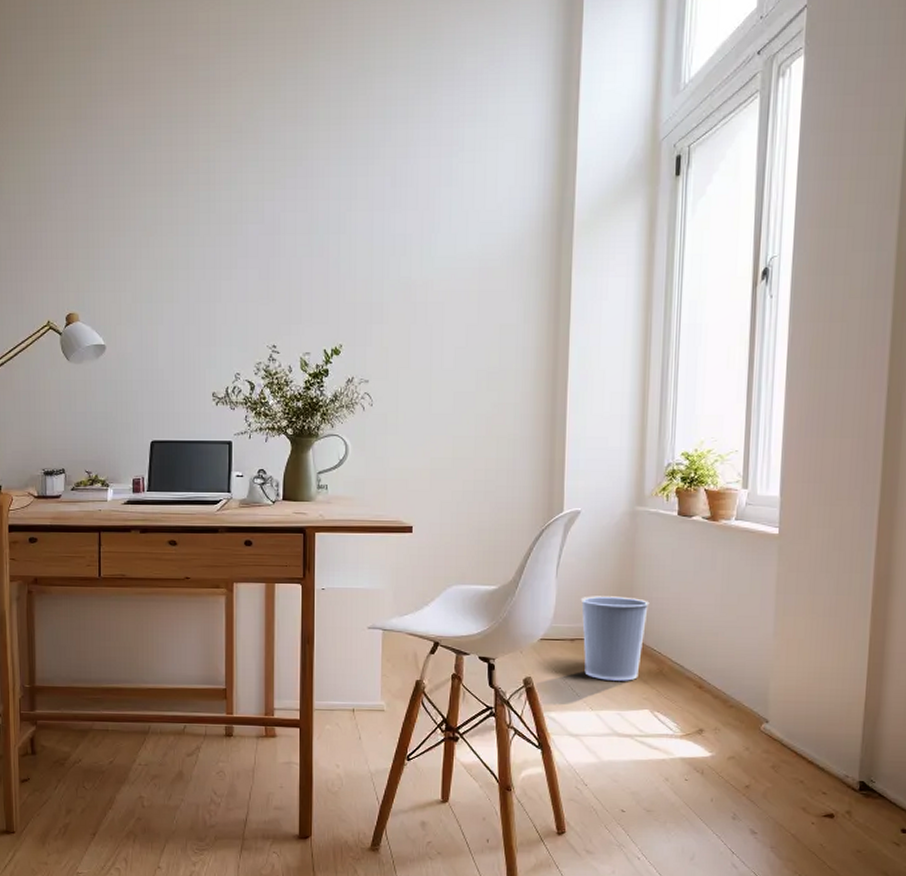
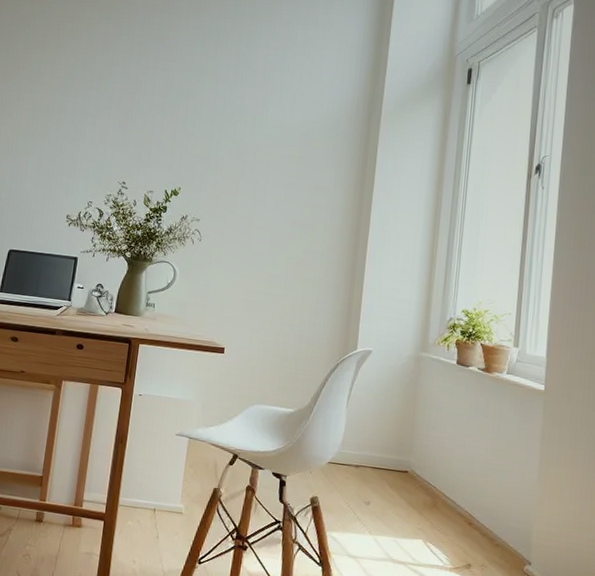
wastebasket: present [580,596,650,681] -> none [366,427,428,511]

